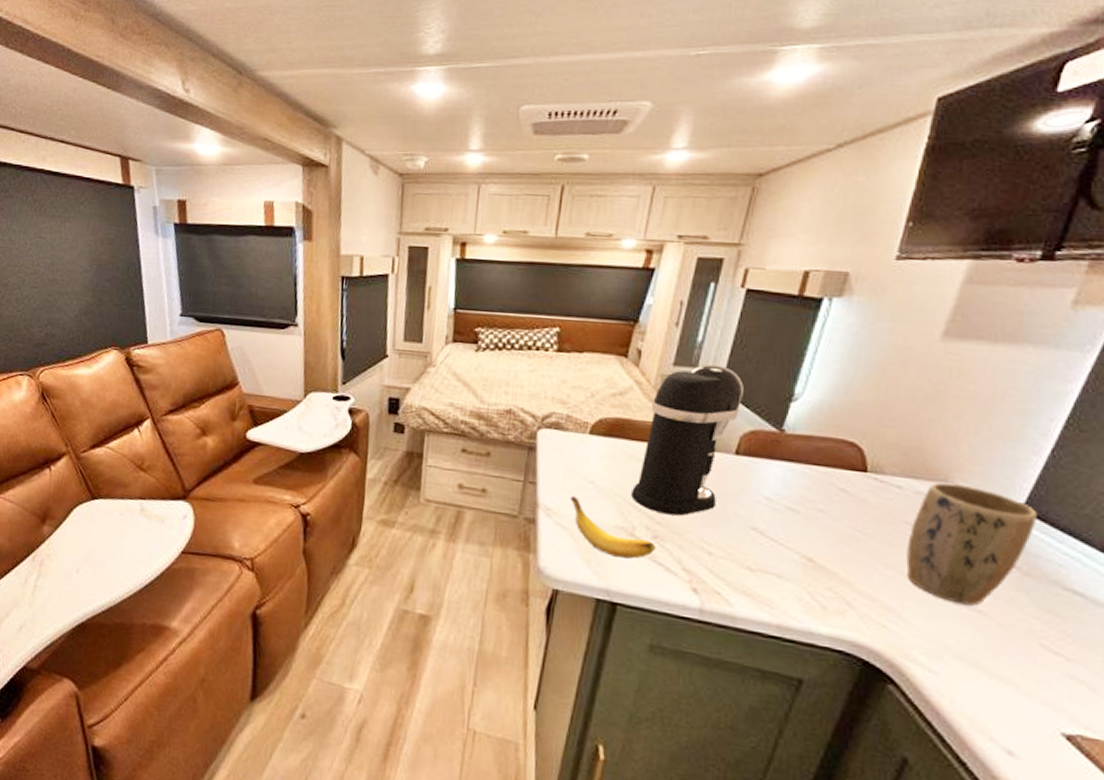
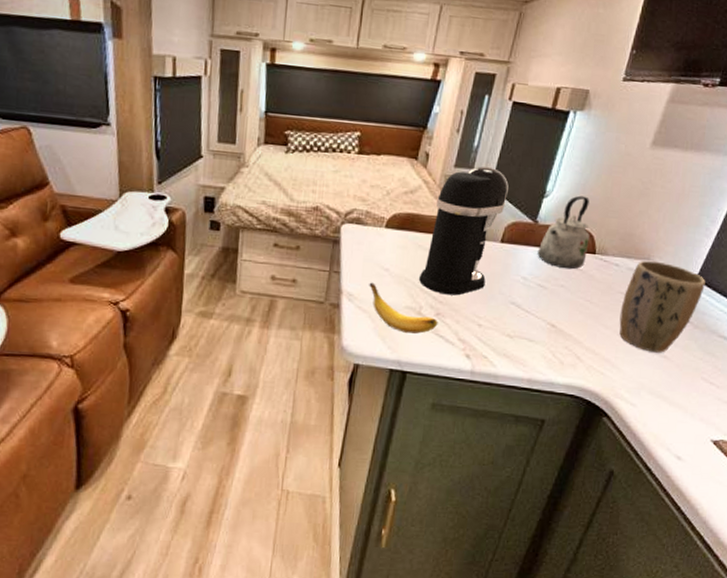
kettle: none [784,399,858,491] -> present [537,195,590,270]

